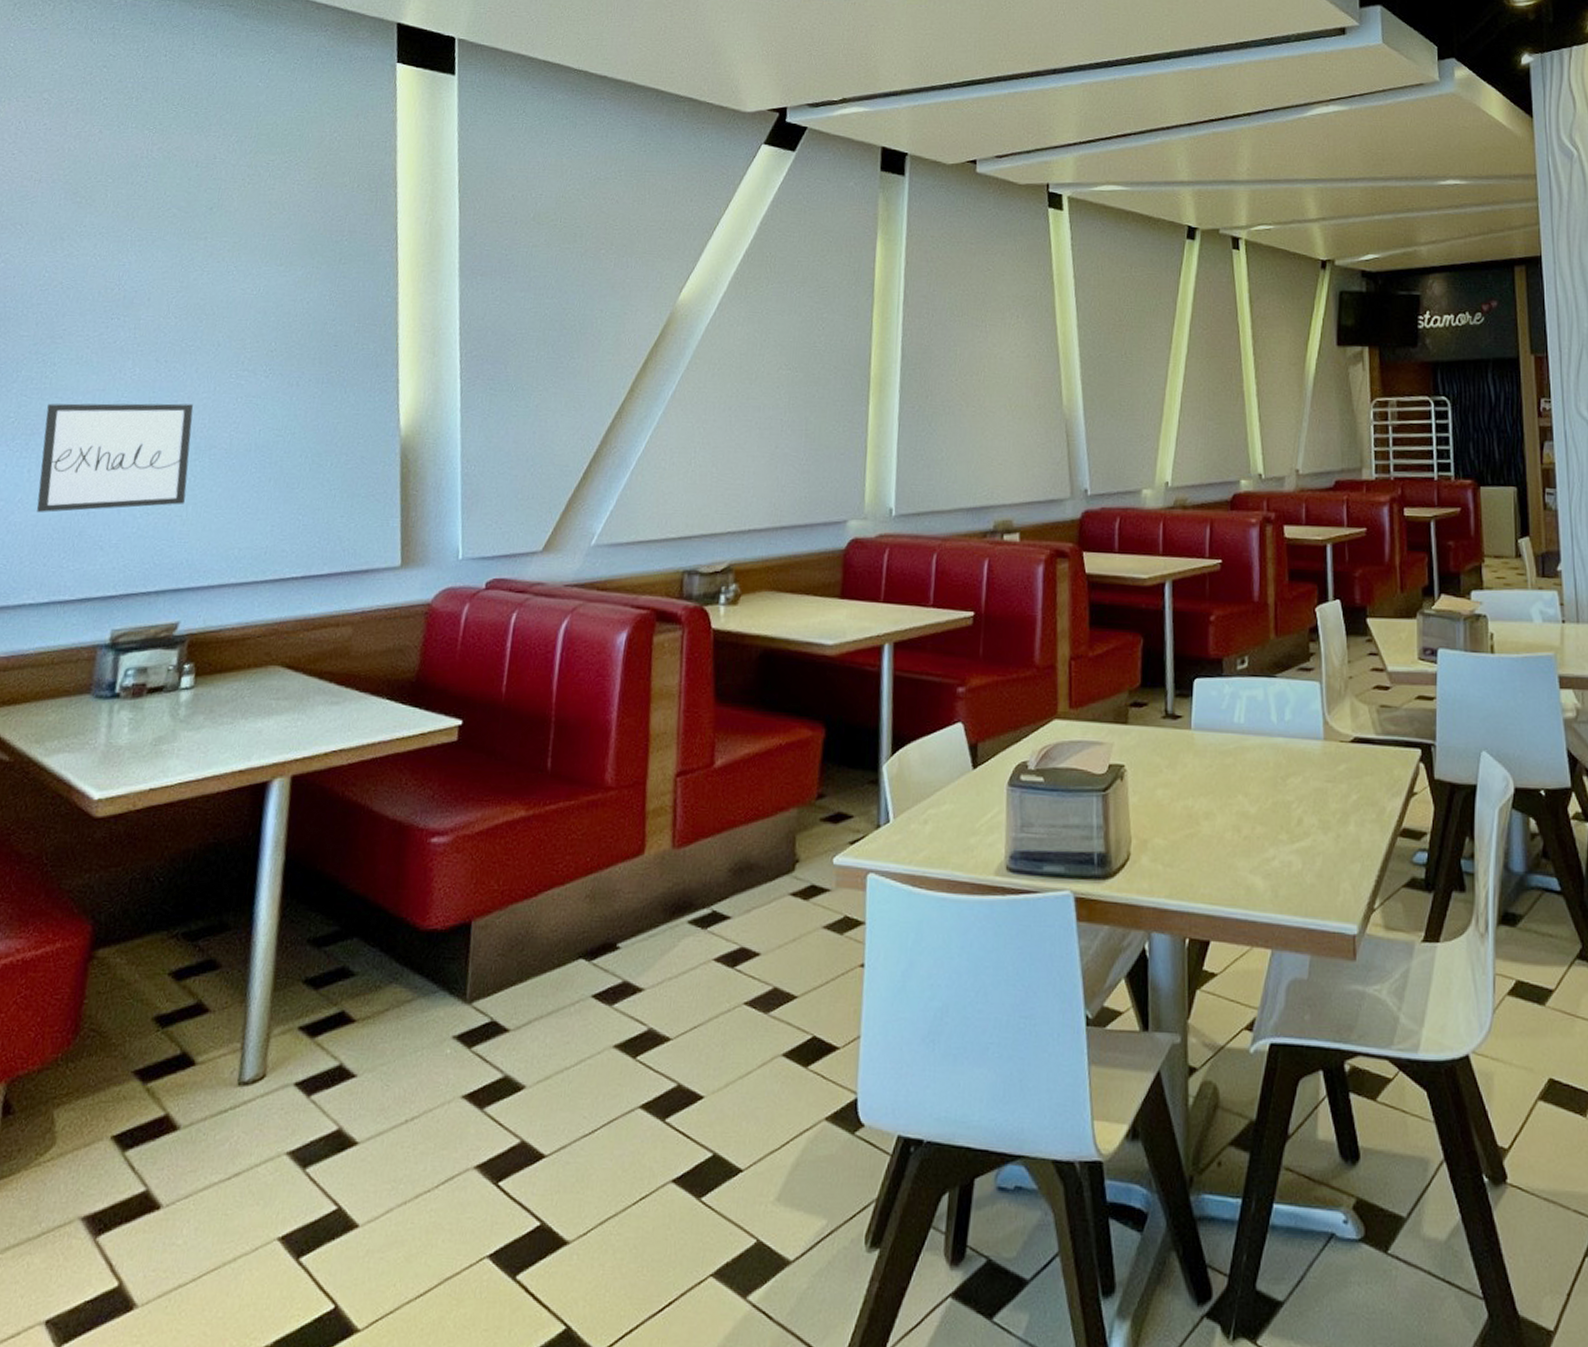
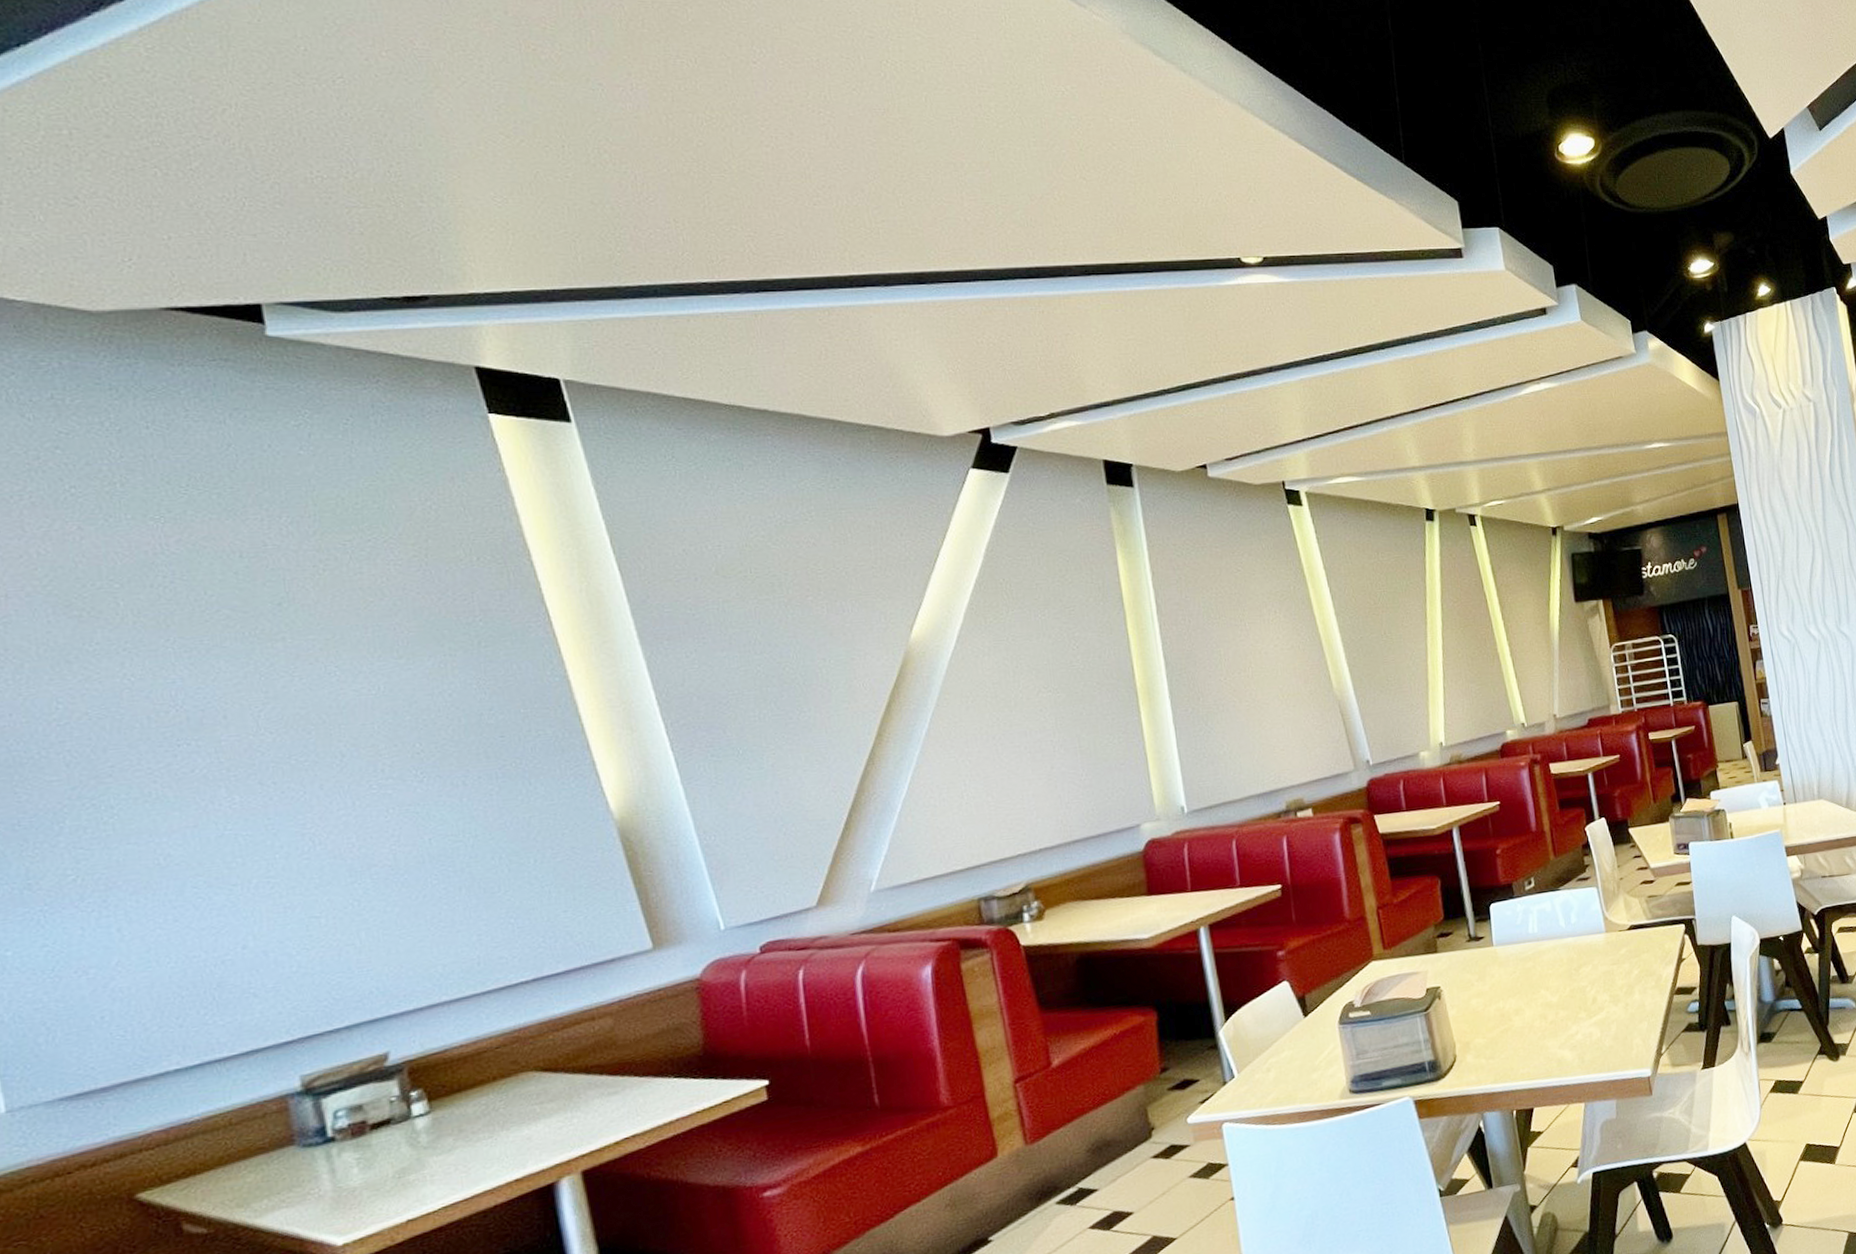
wall art: present [37,403,194,512] -> none [119,824,355,972]

